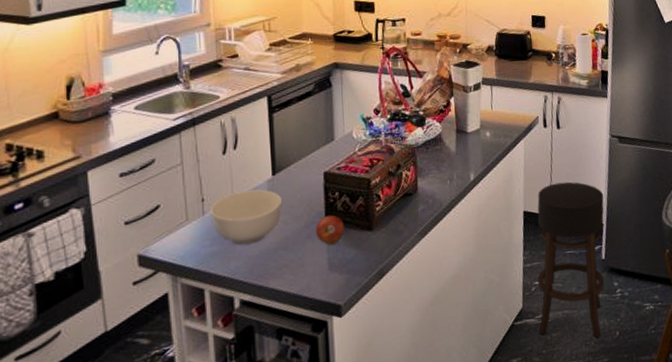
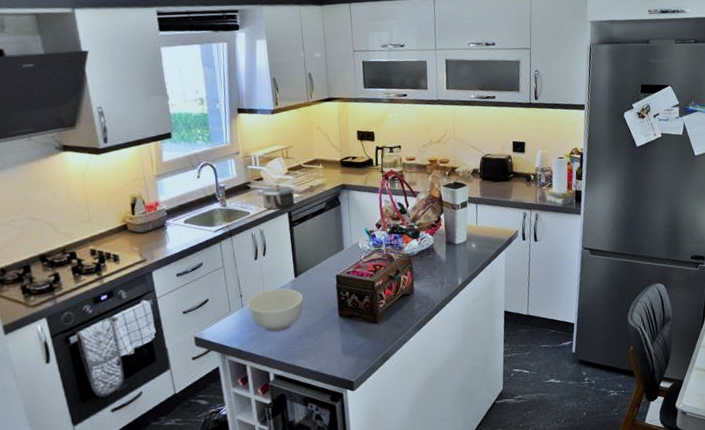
cooking pot: none [228,62,283,93] -> present [256,184,300,210]
fruit: present [316,214,345,245] -> none [331,310,354,334]
bar stool: present [537,181,605,338] -> none [516,287,576,417]

